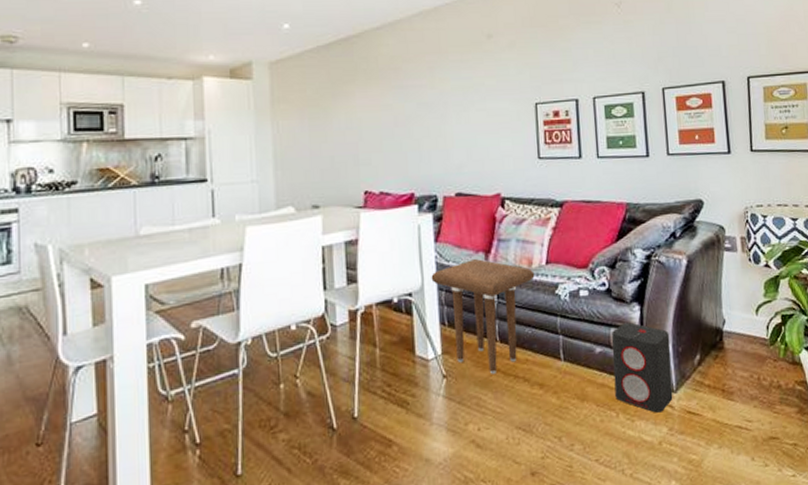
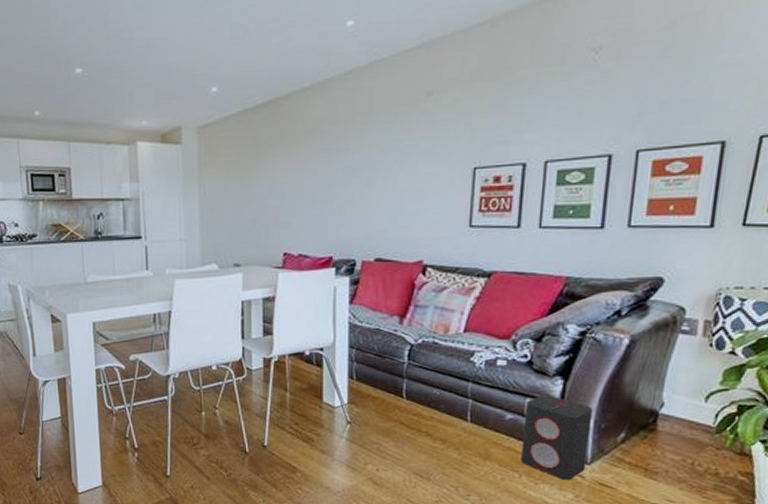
side table: present [431,259,535,374] -> none [343,323,450,426]

